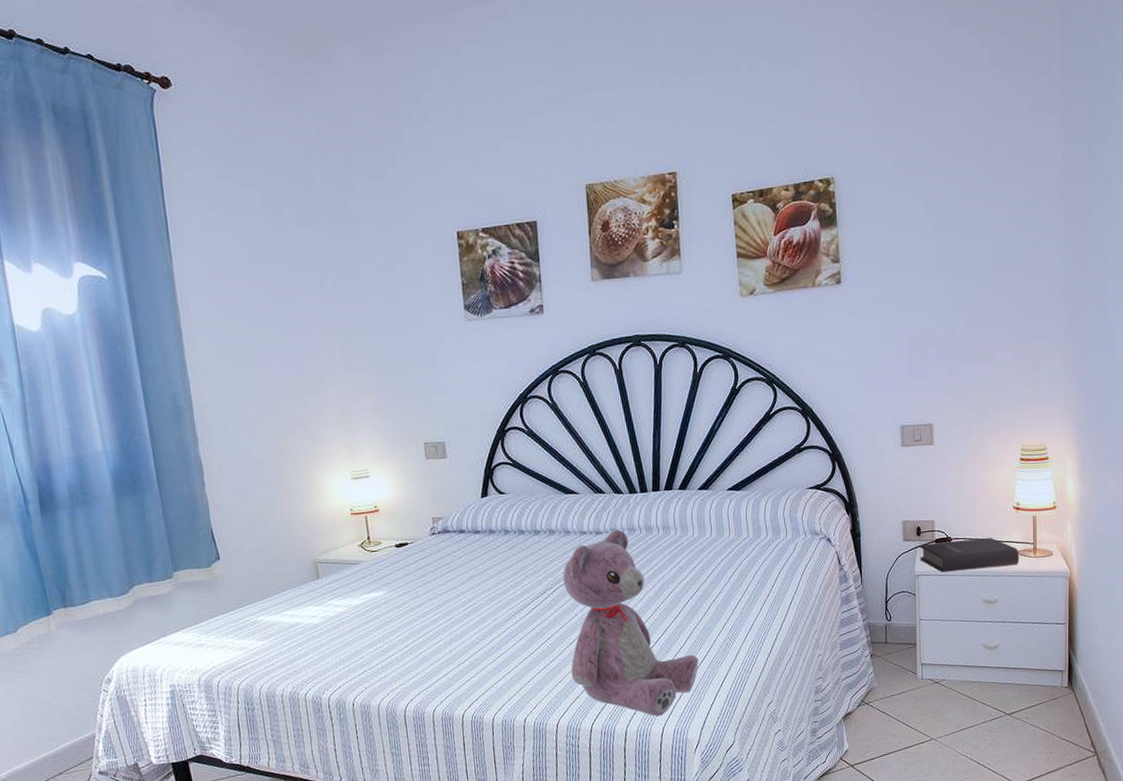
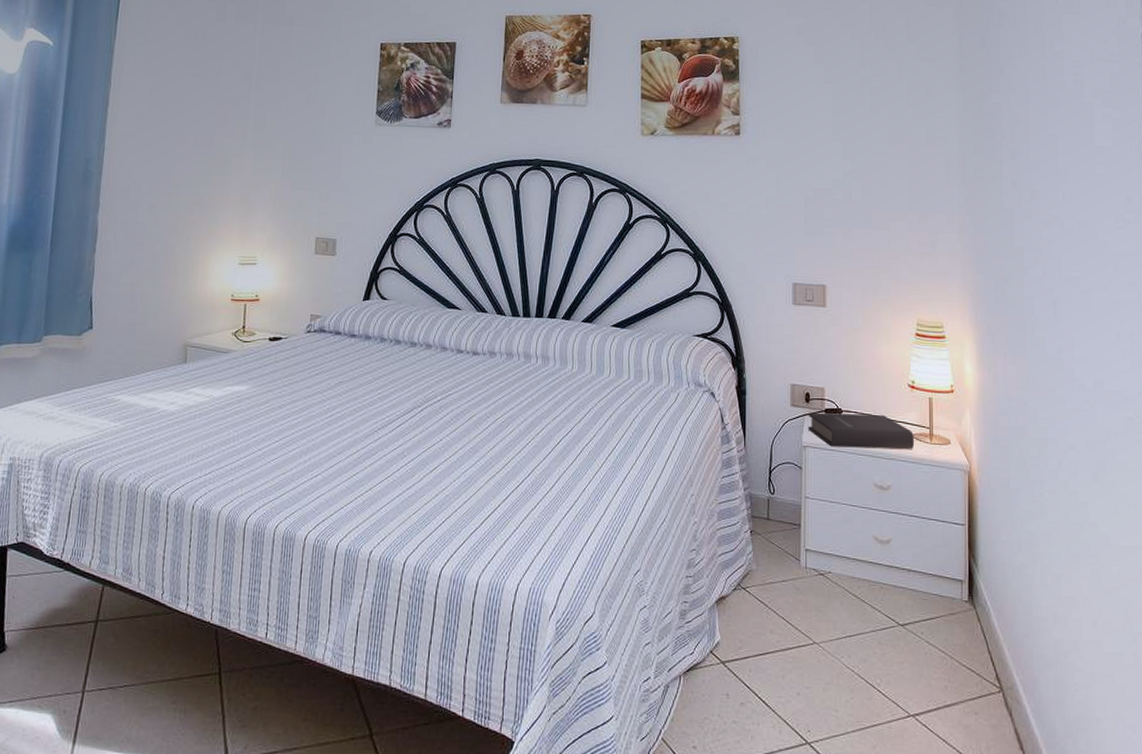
teddy bear: present [563,529,699,716] -> none [427,353,565,569]

